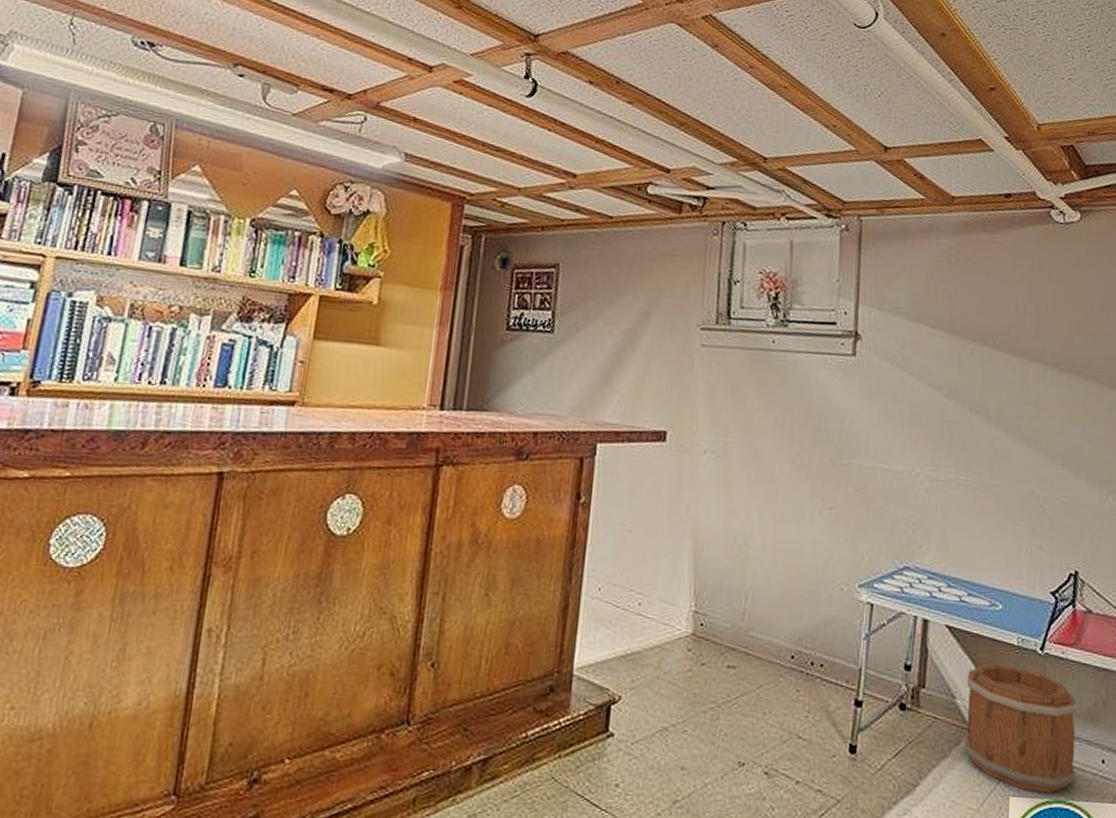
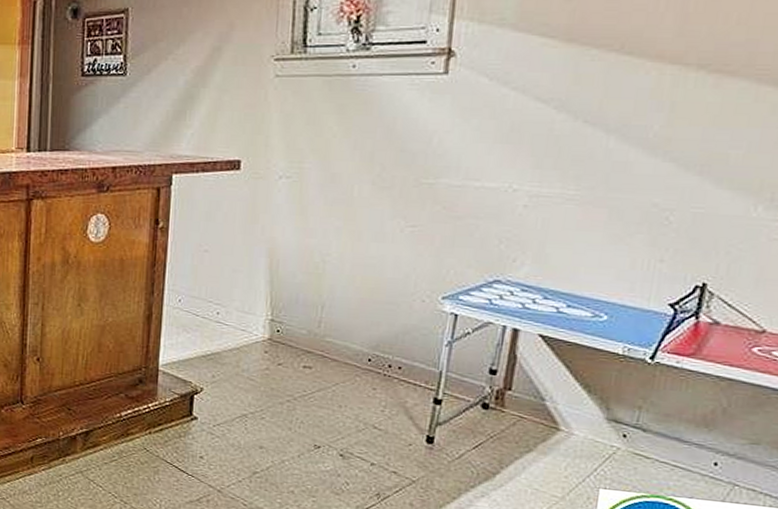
bucket: present [963,663,1077,793] -> none [551,370,690,489]

